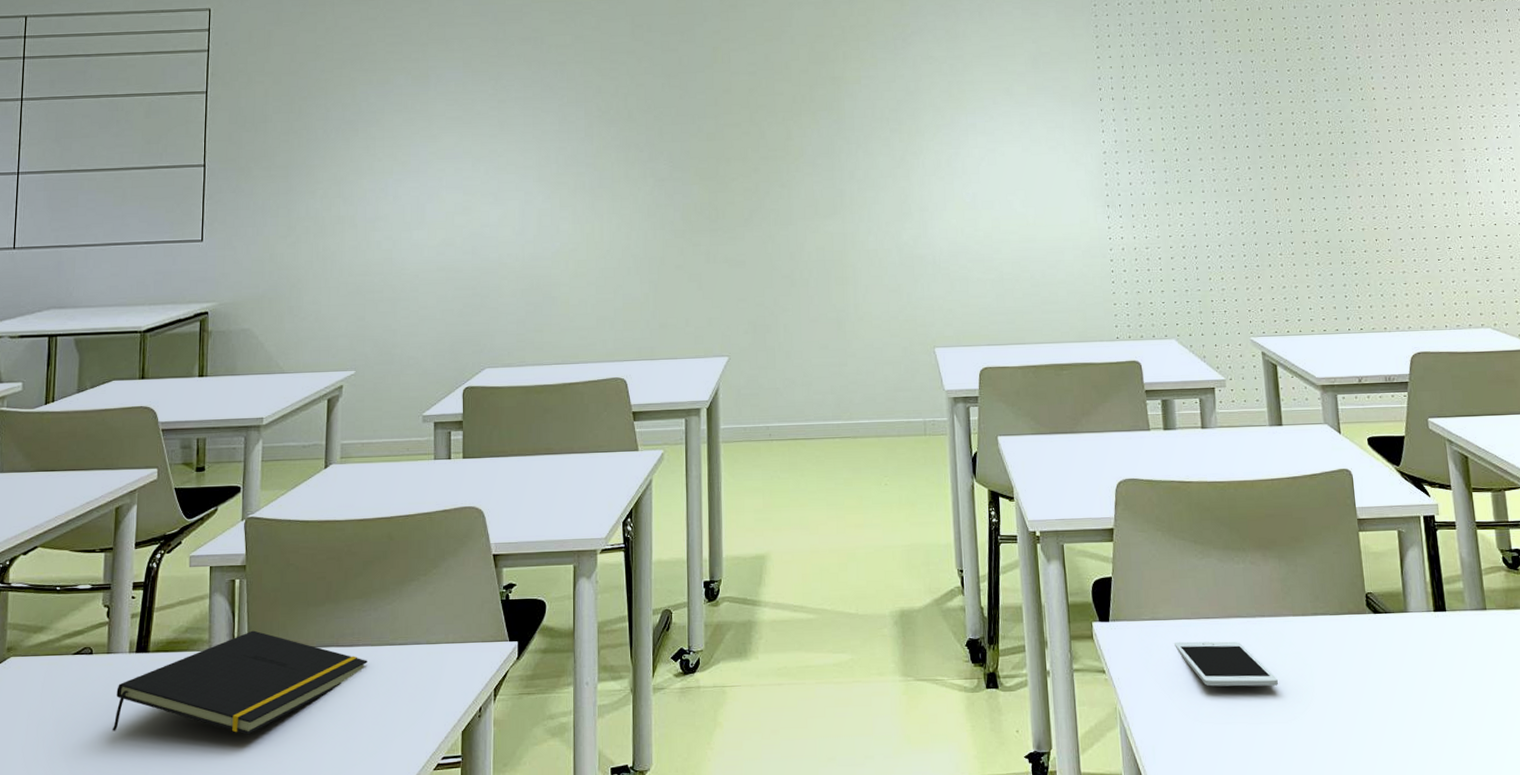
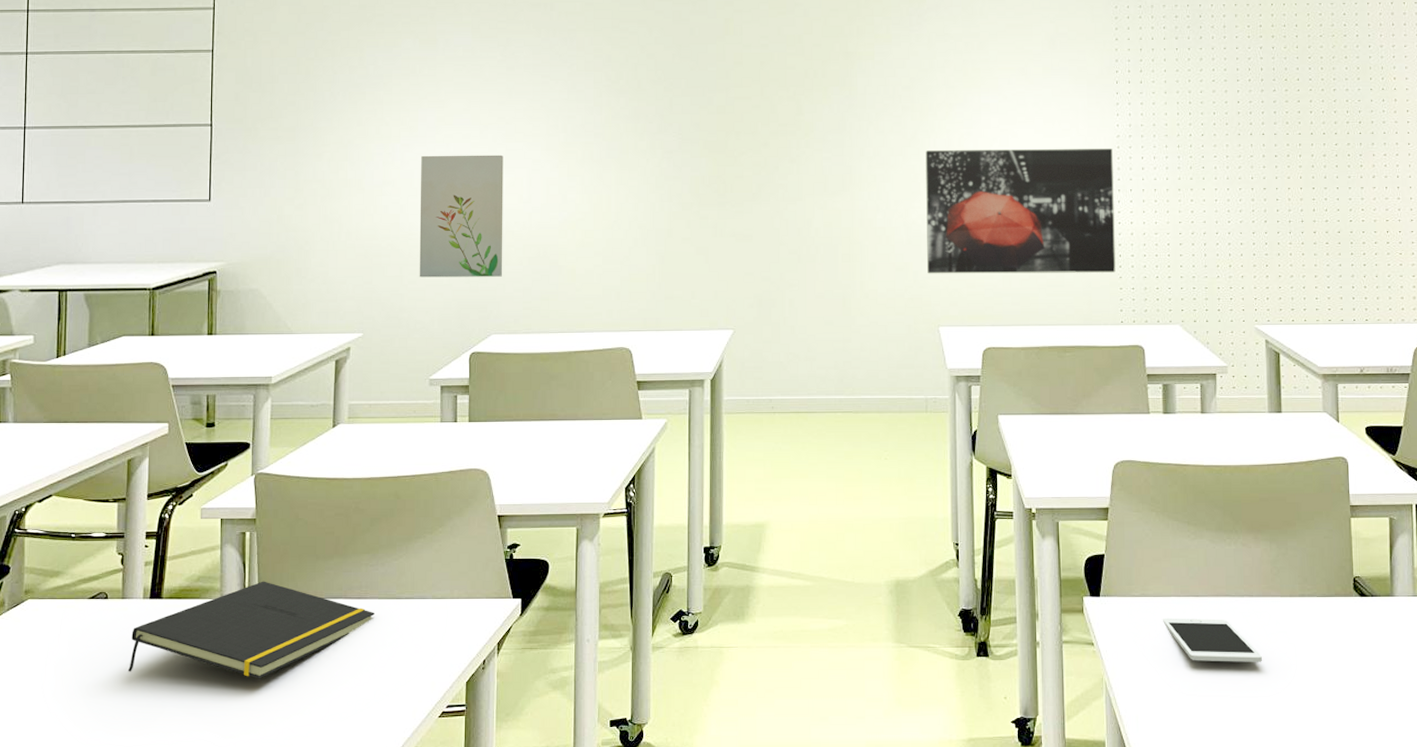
wall art: none [412,187,496,313] -> present [419,154,503,278]
wall art: none [915,165,1109,295] -> present [925,149,1116,274]

